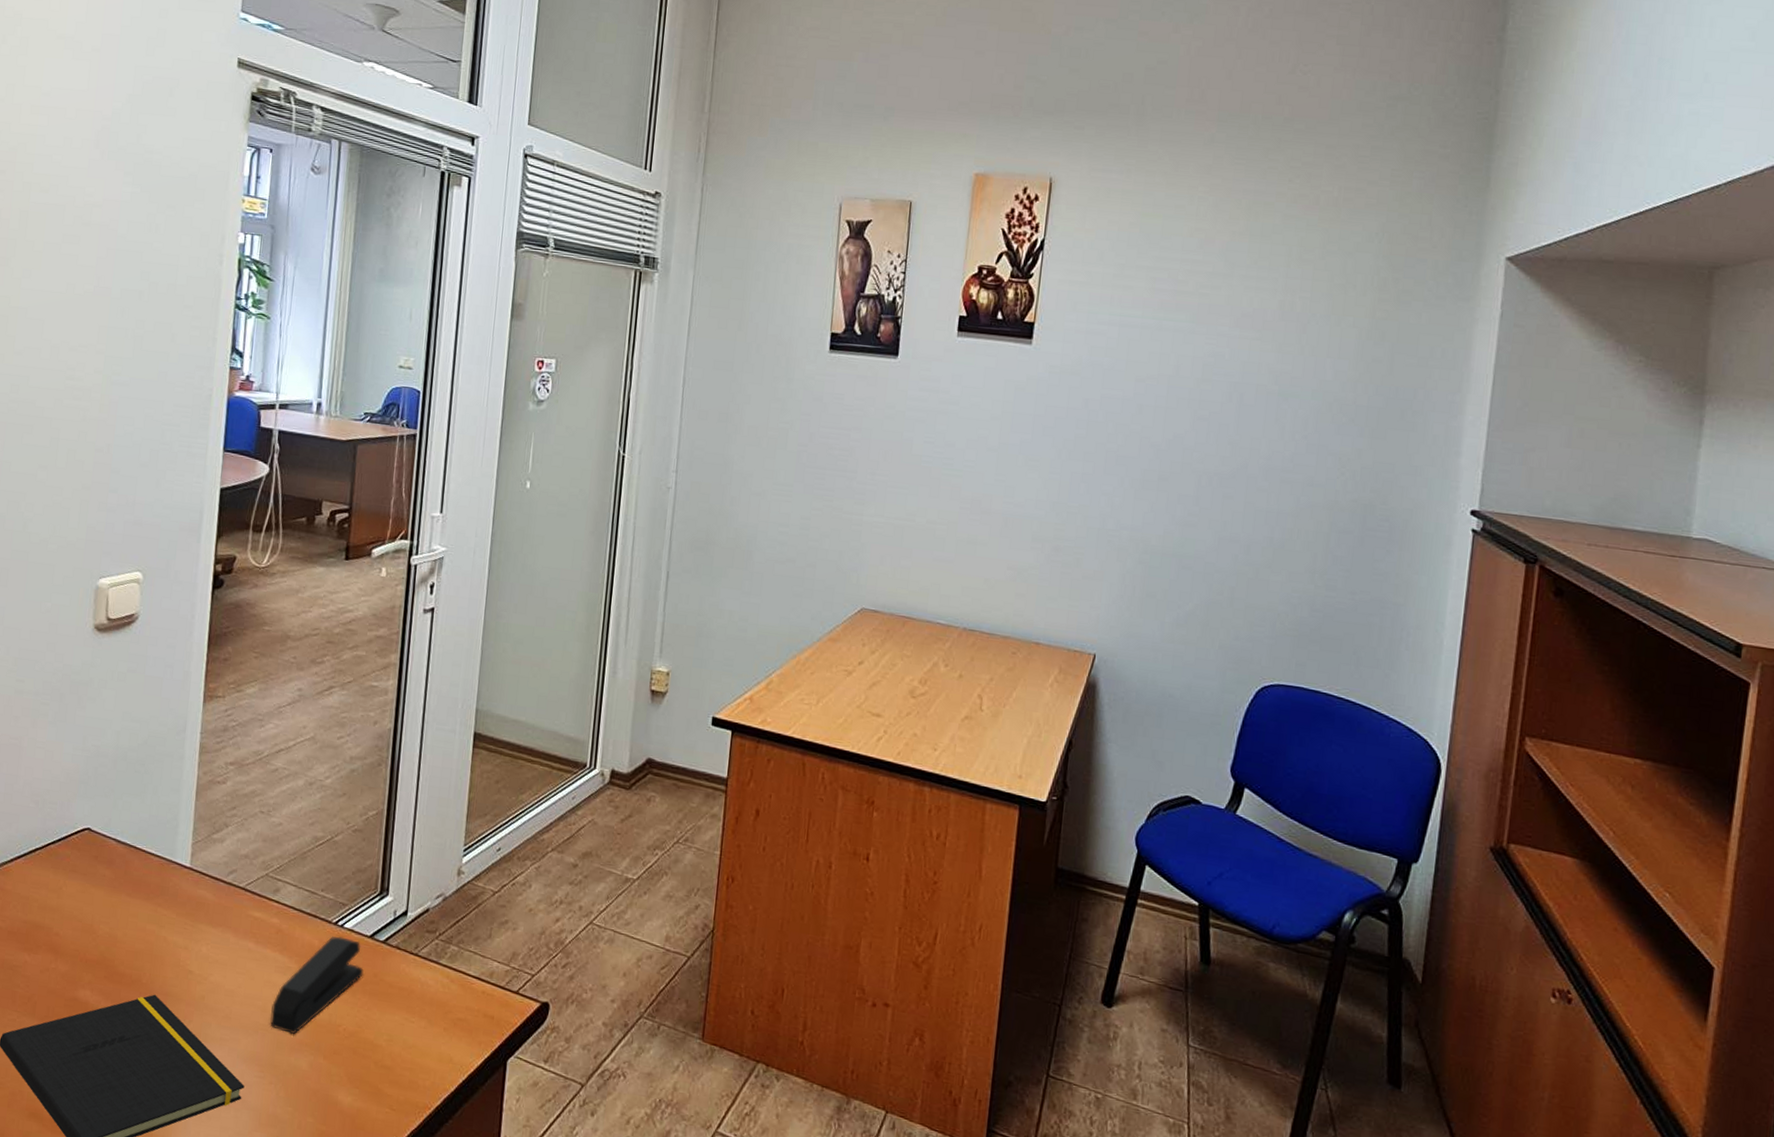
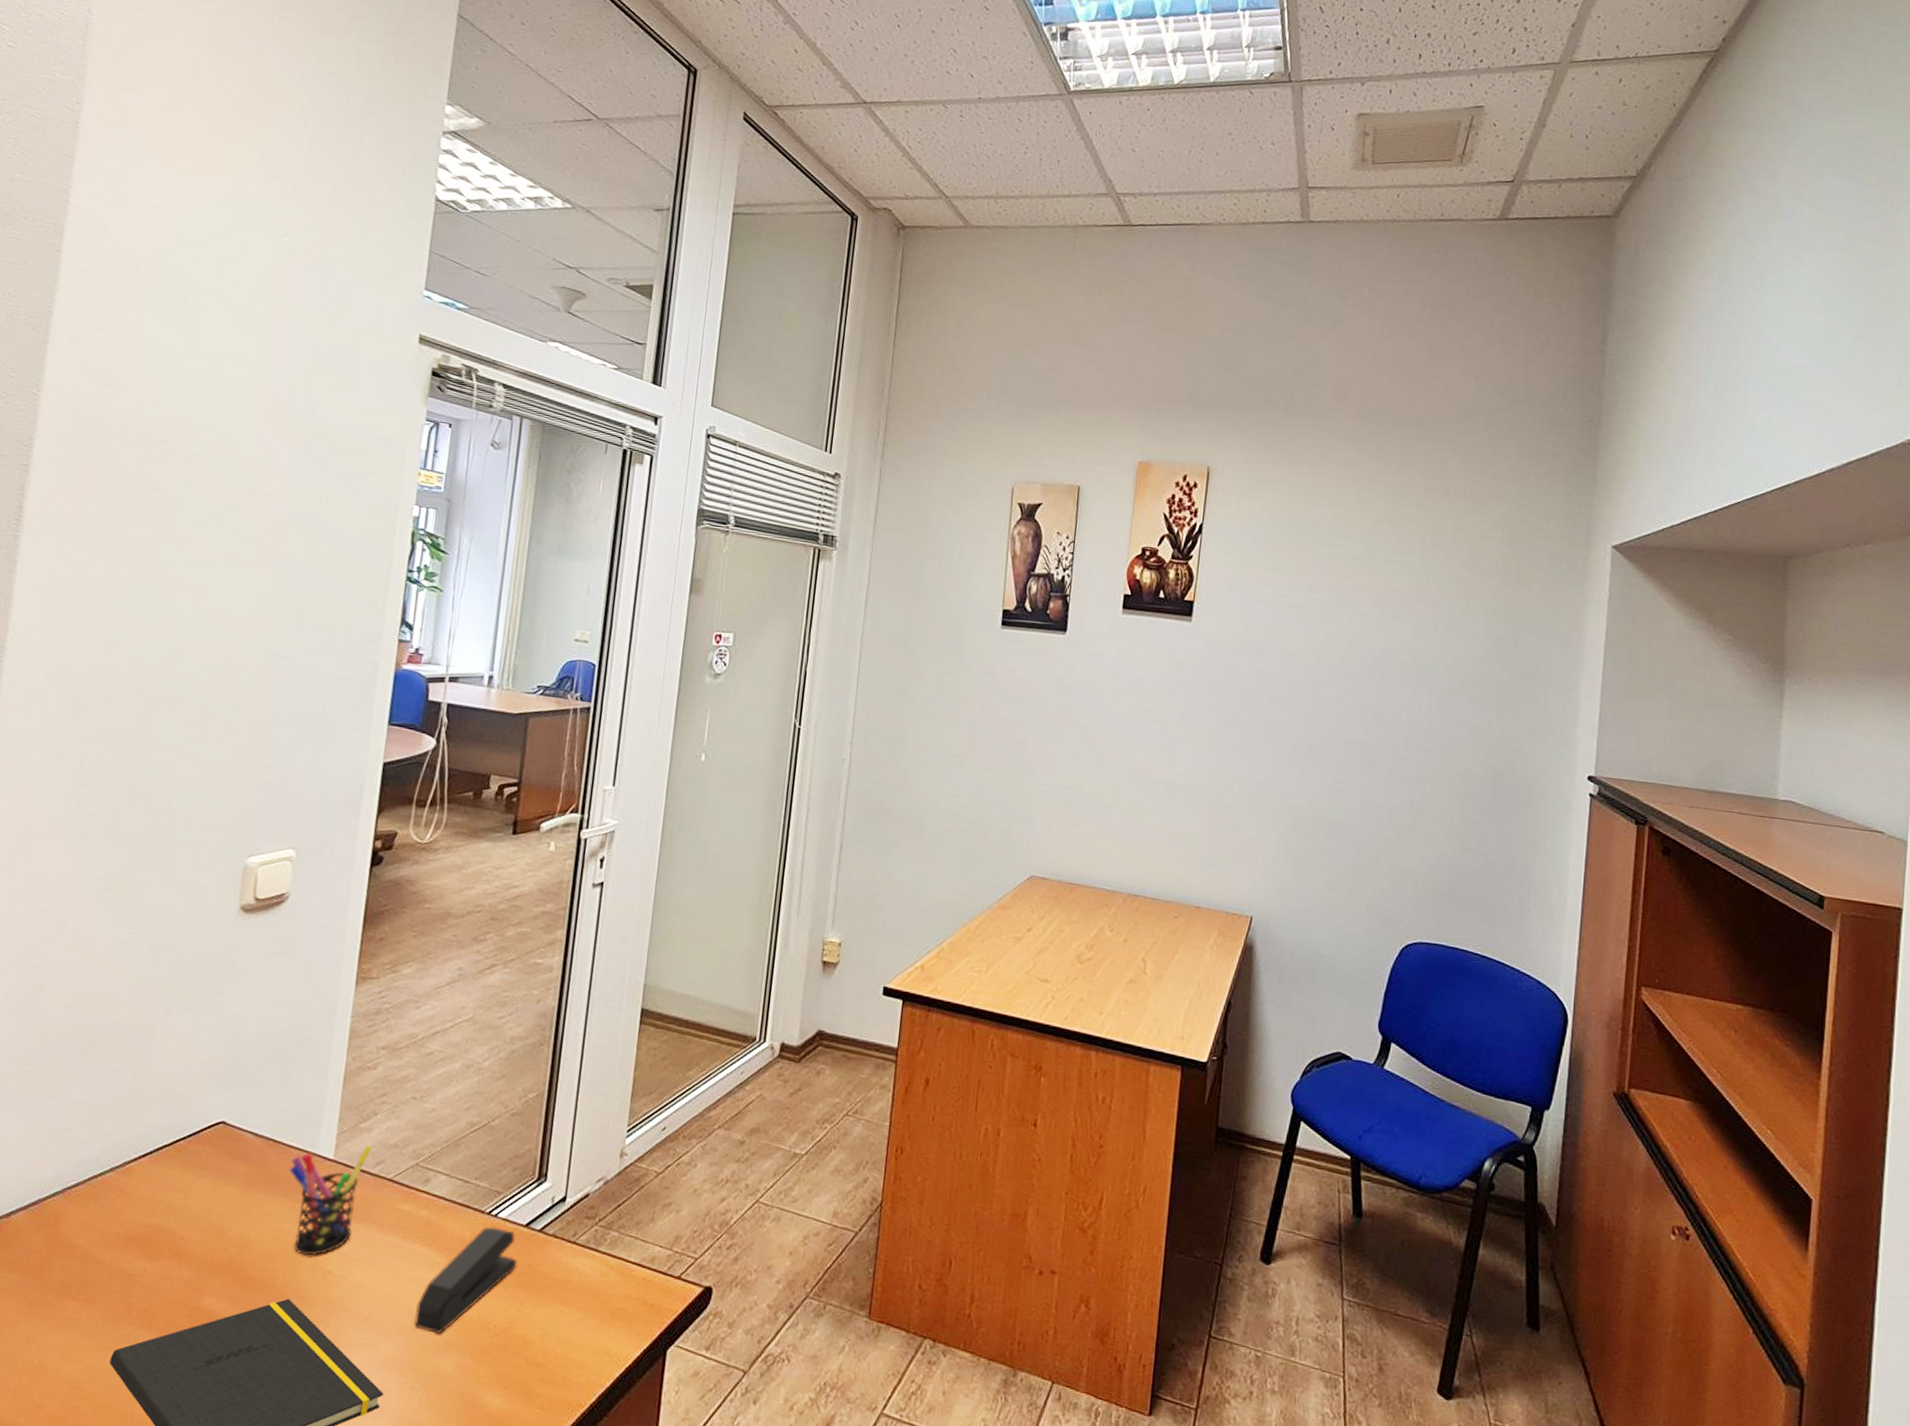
pen holder: none [150,854,226,956] -> present [289,1144,373,1256]

